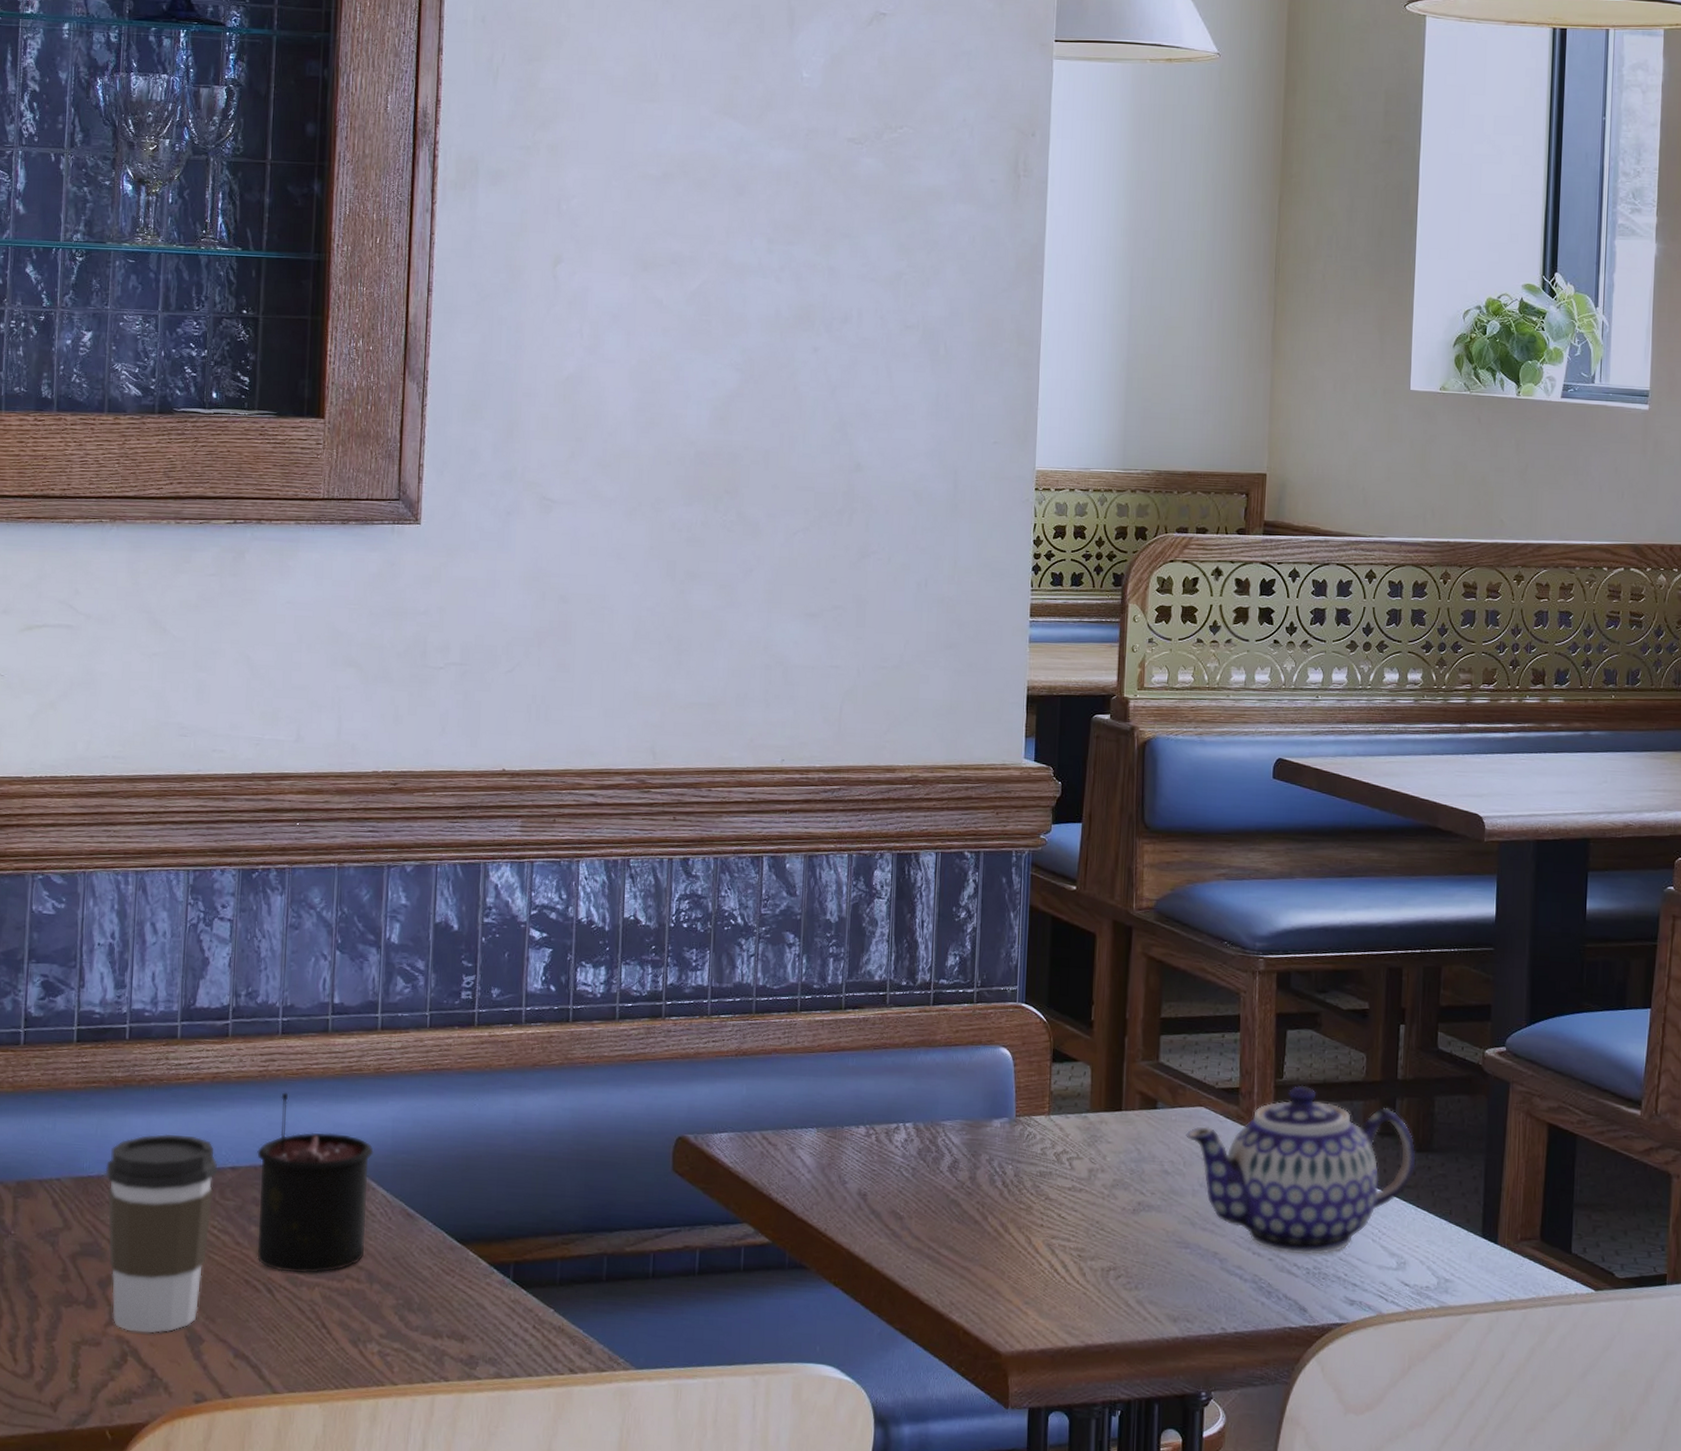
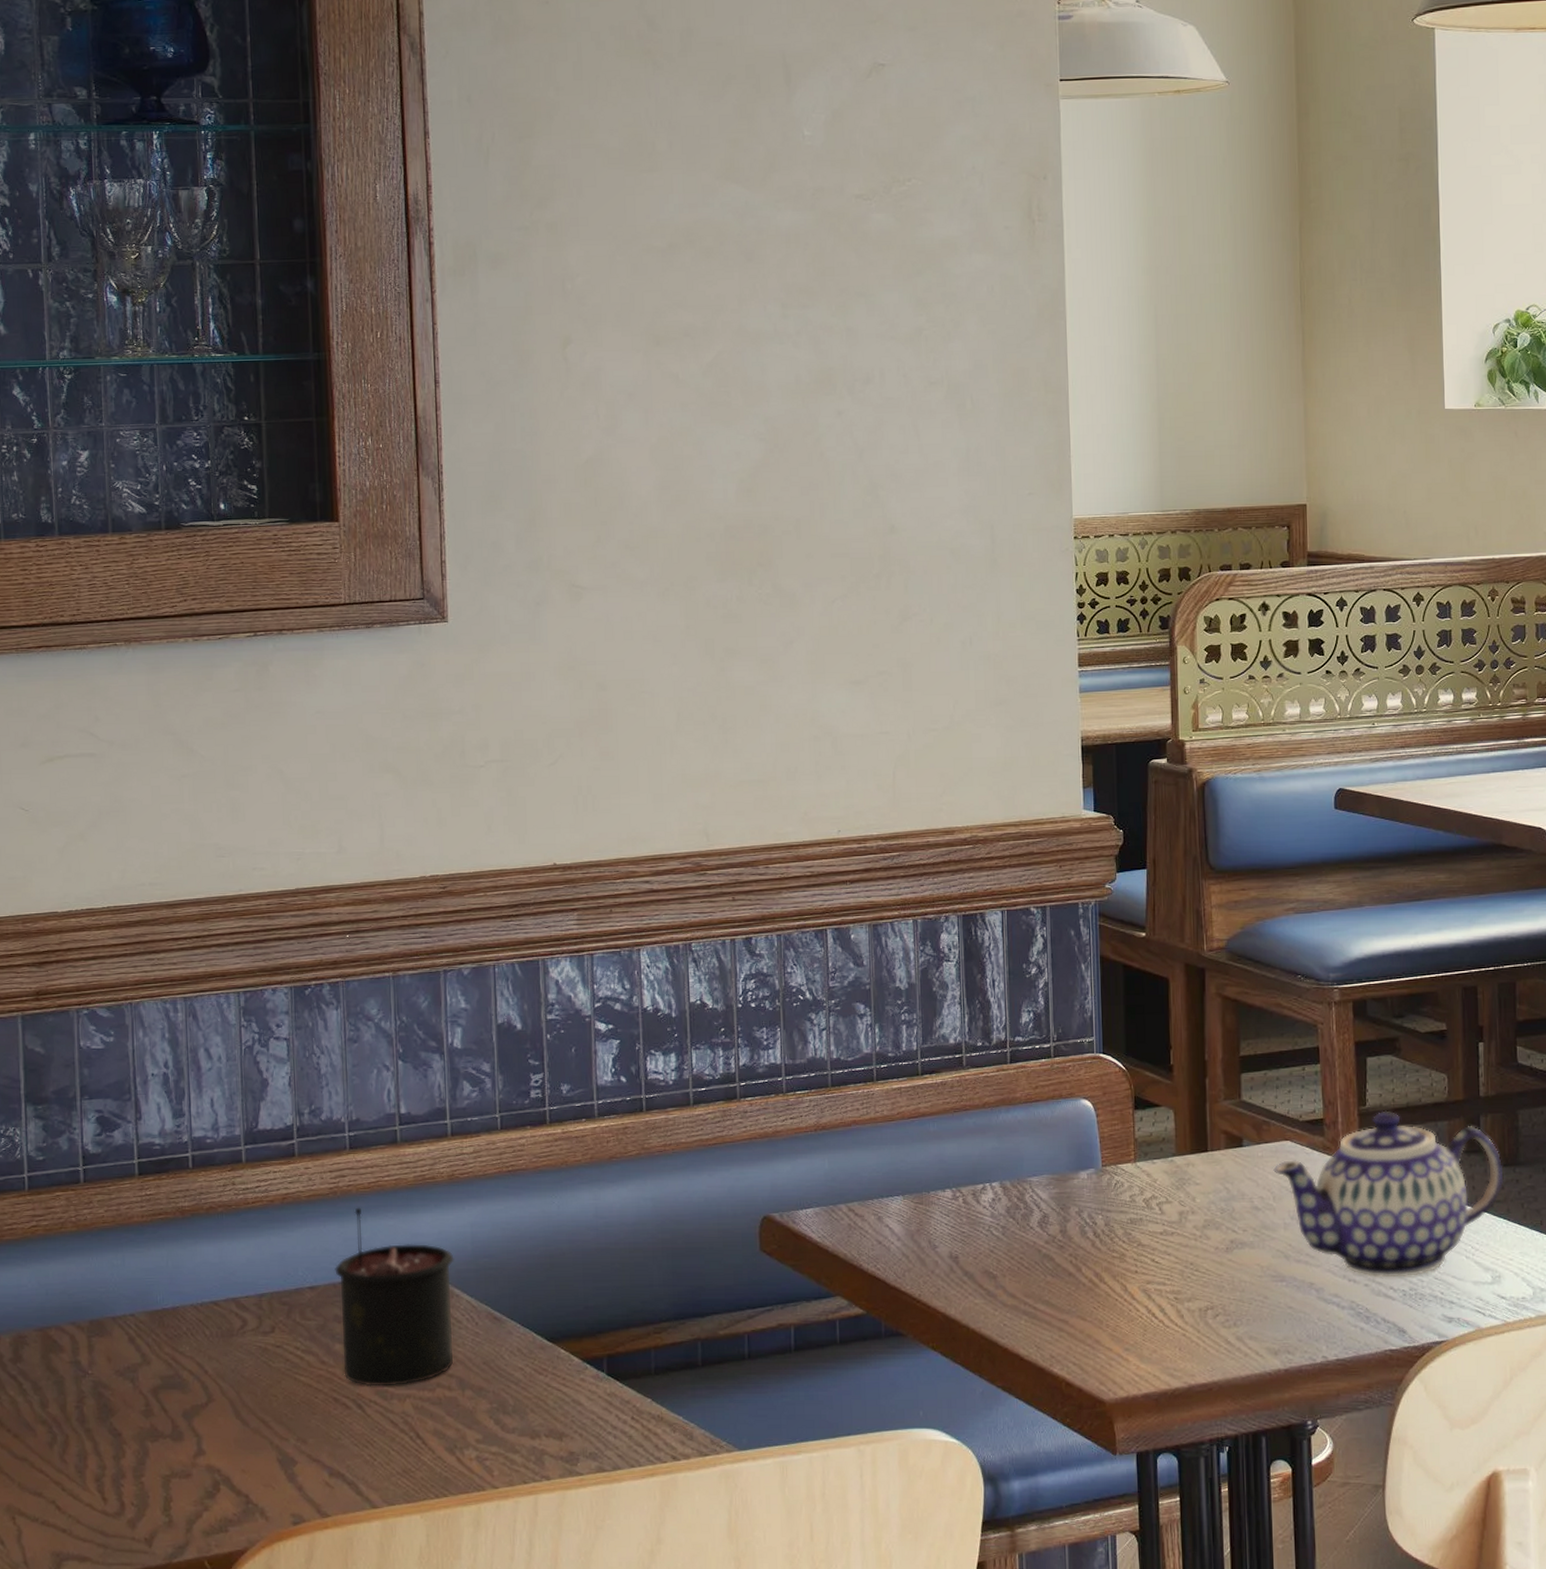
coffee cup: present [105,1133,218,1334] -> none [180,1259,296,1460]

